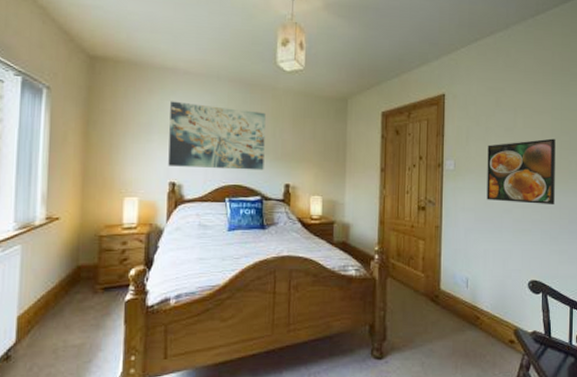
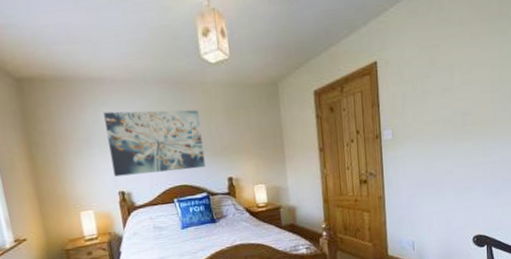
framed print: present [487,138,556,206] -> none [425,91,496,165]

